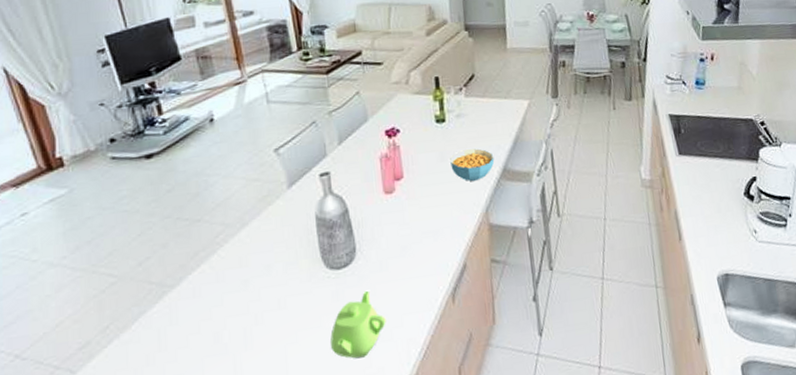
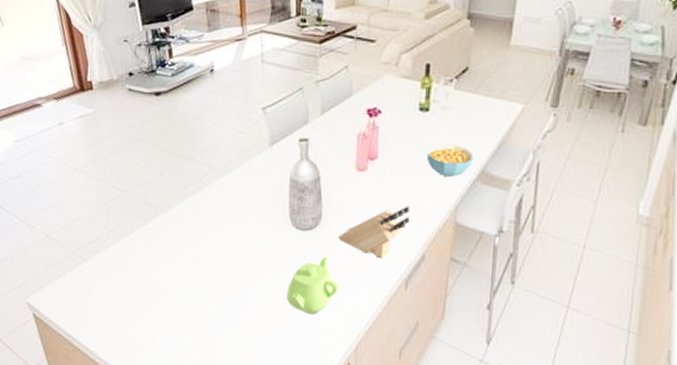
knife block: none [377,218,447,278] -> present [338,206,411,258]

